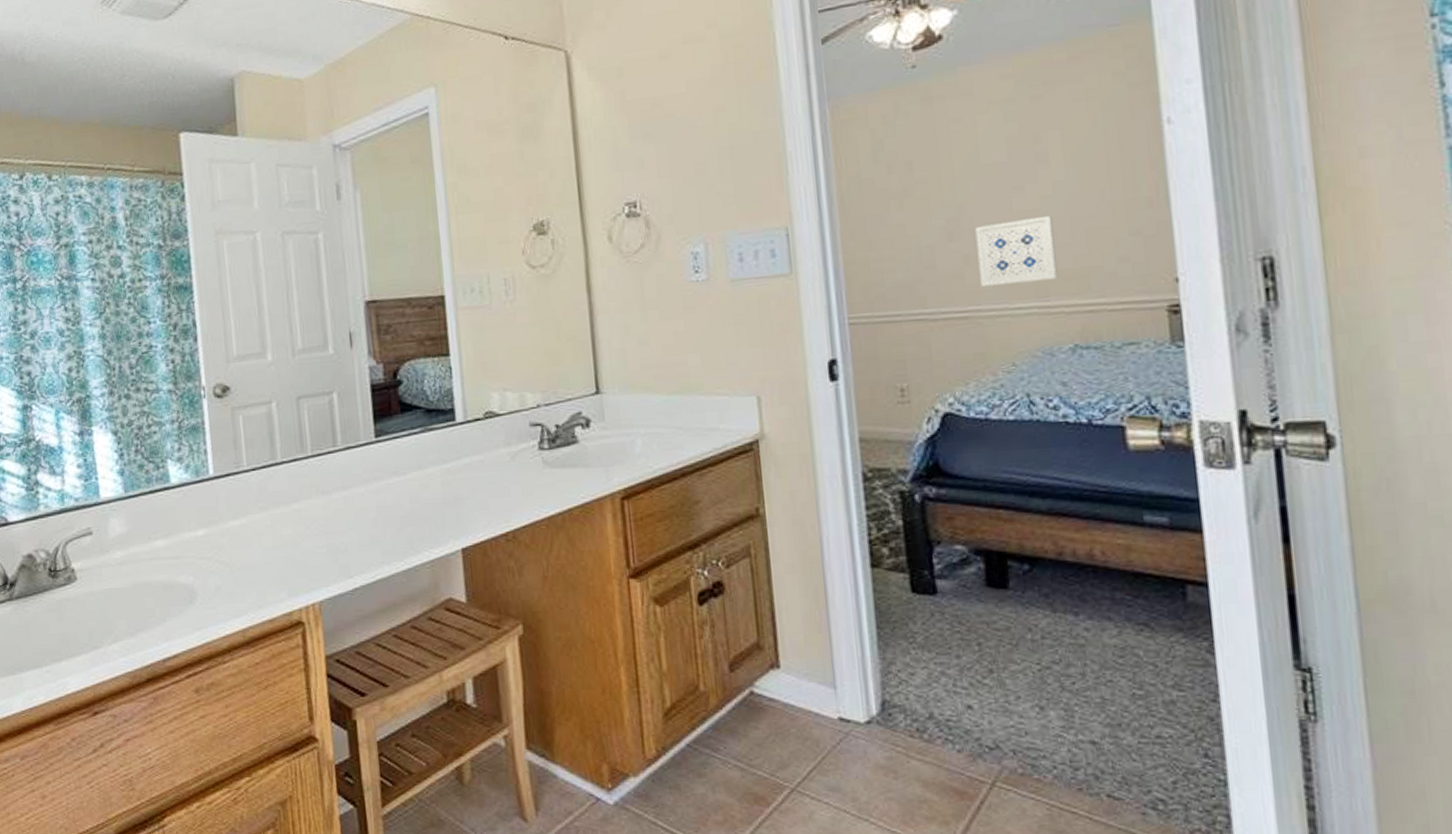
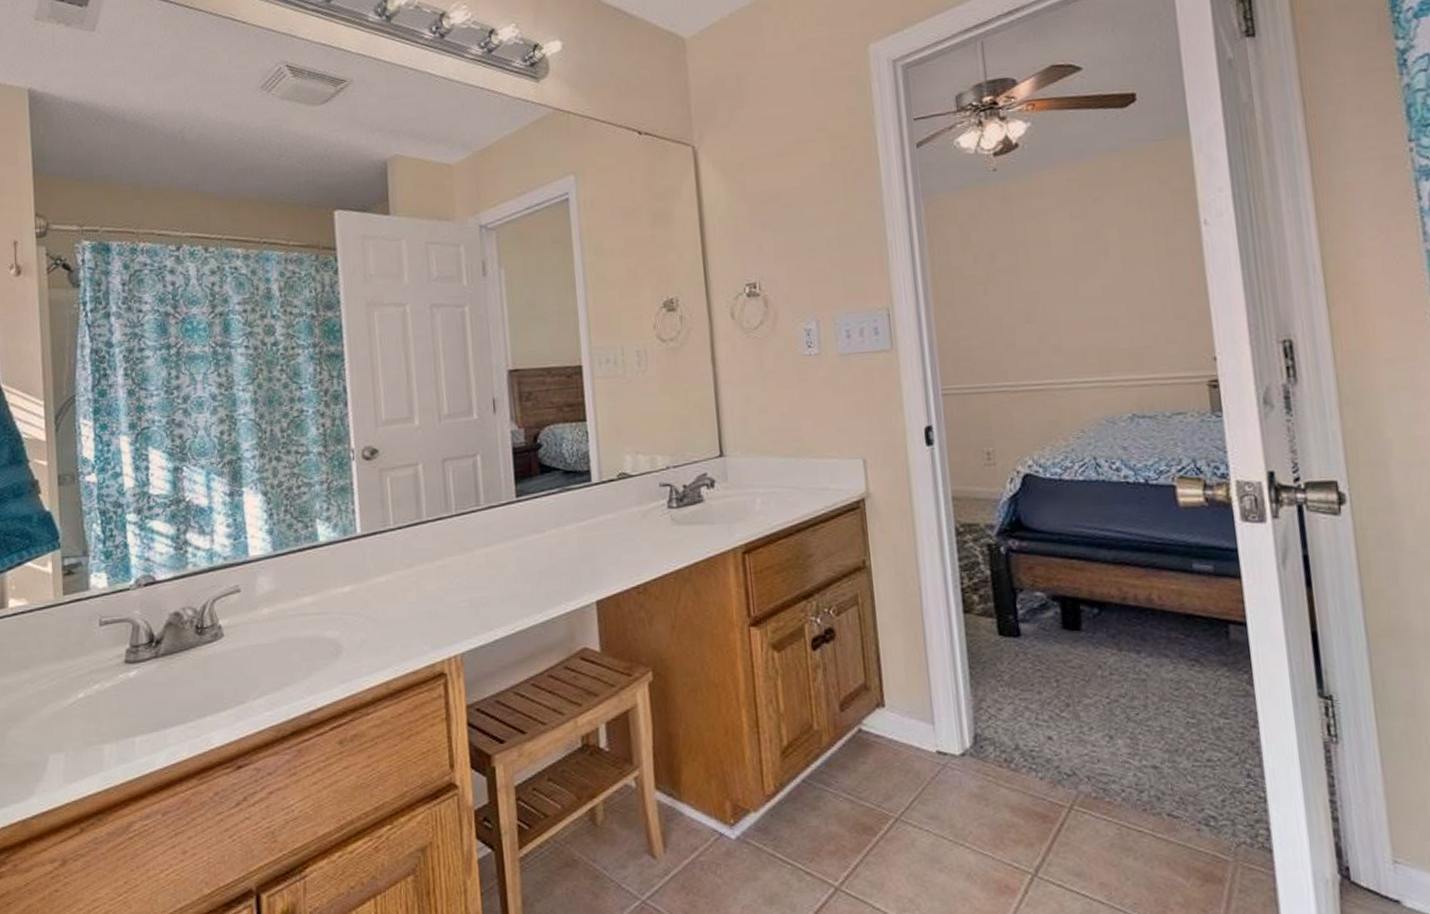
wall art: present [975,215,1058,287] -> none [1048,301,1118,363]

